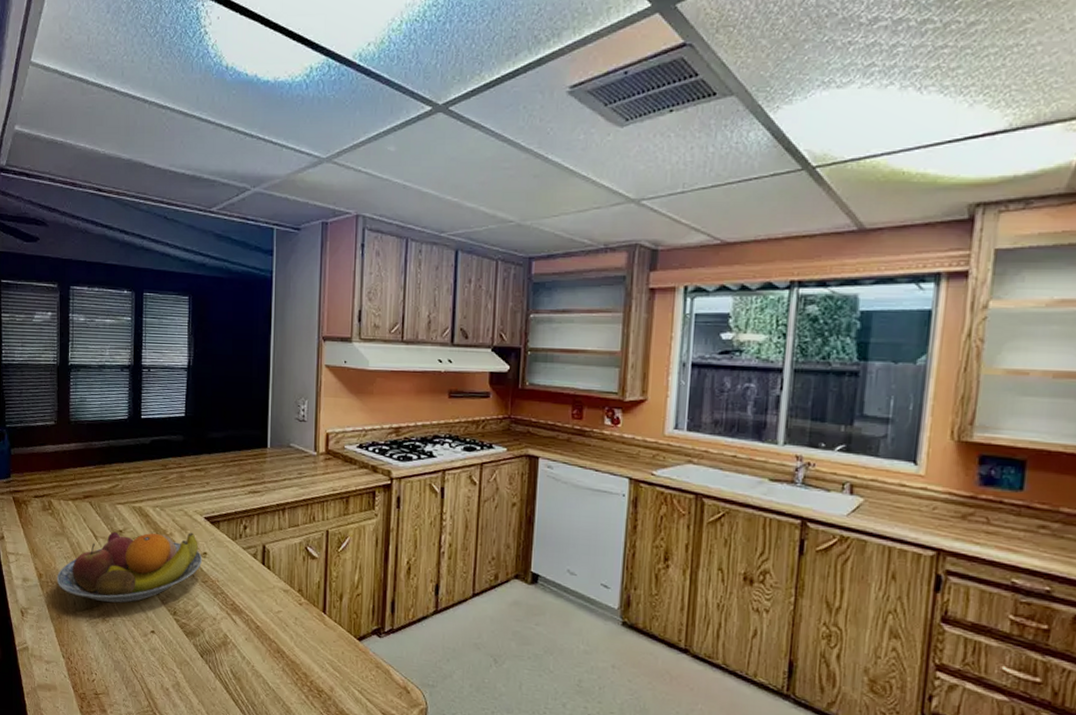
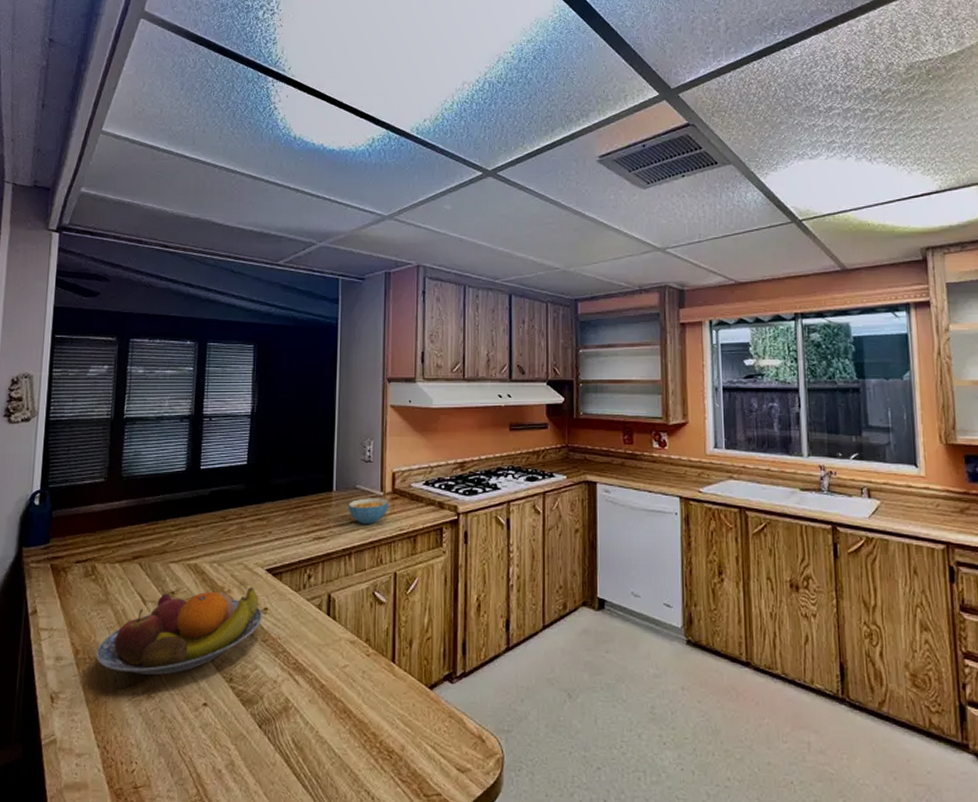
cereal bowl: none [282,456,323,483] -> present [348,498,390,525]

